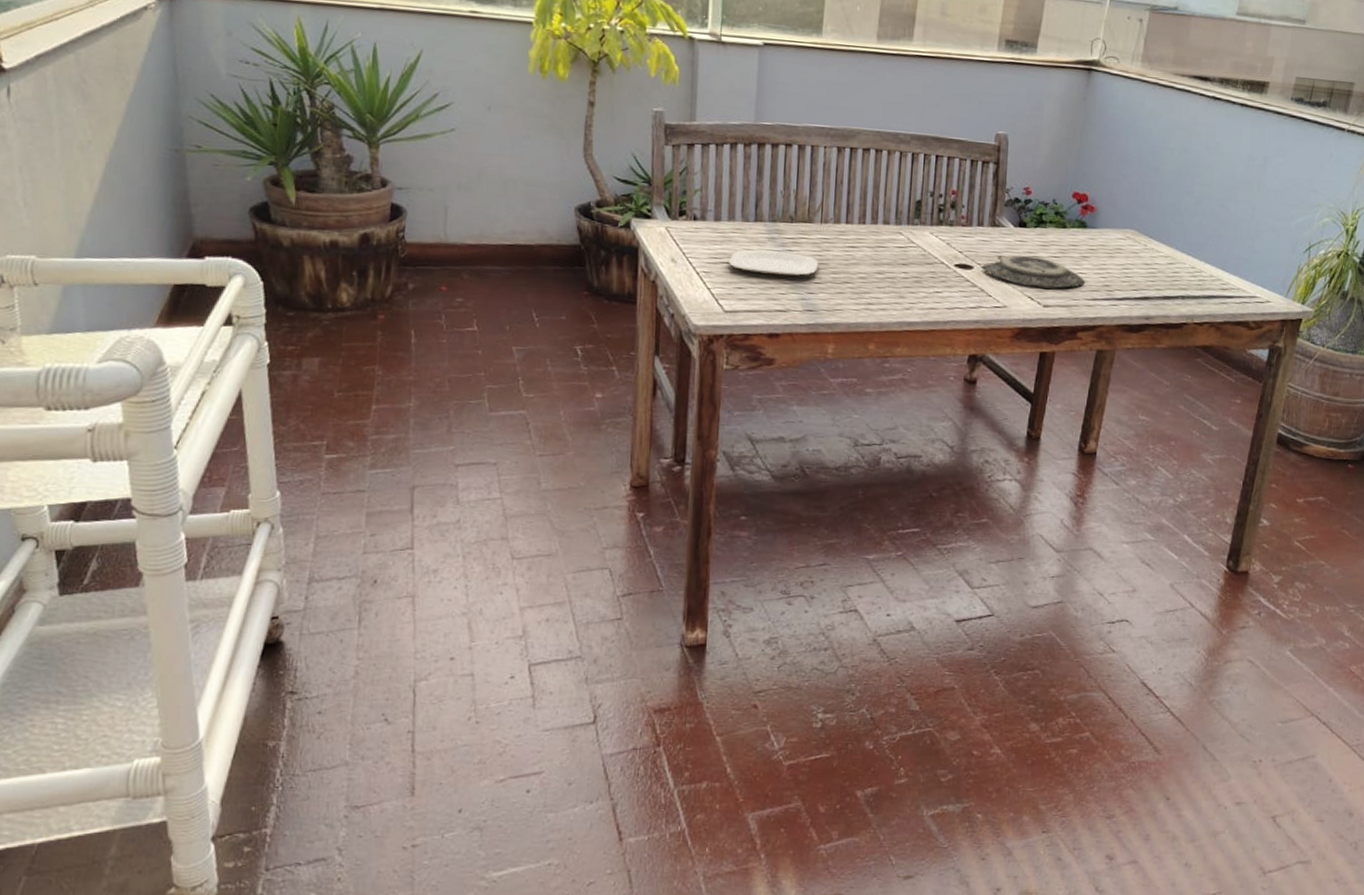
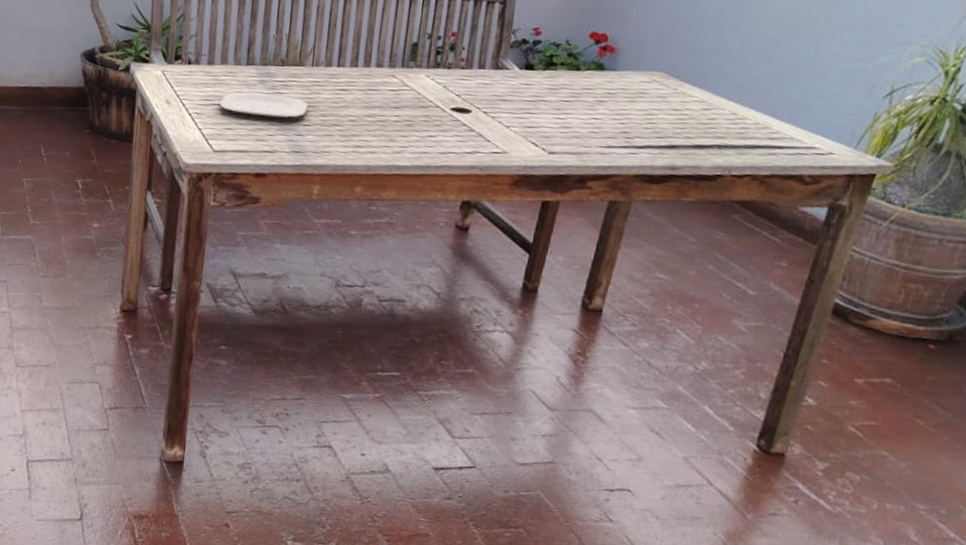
plate: present [981,254,1084,289] -> none [479,98,599,135]

